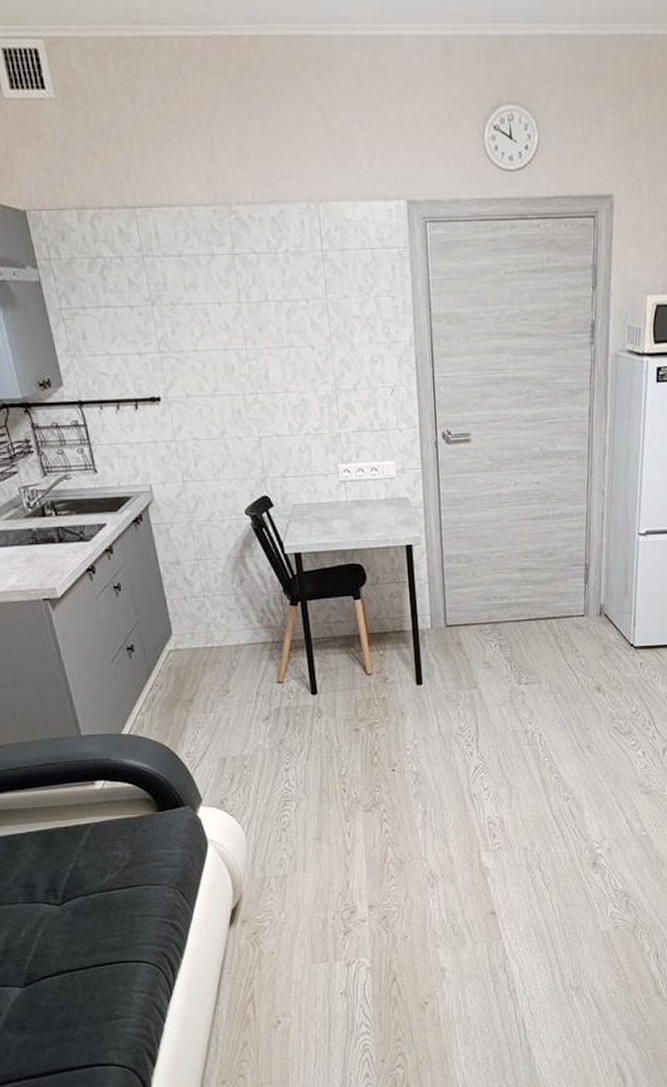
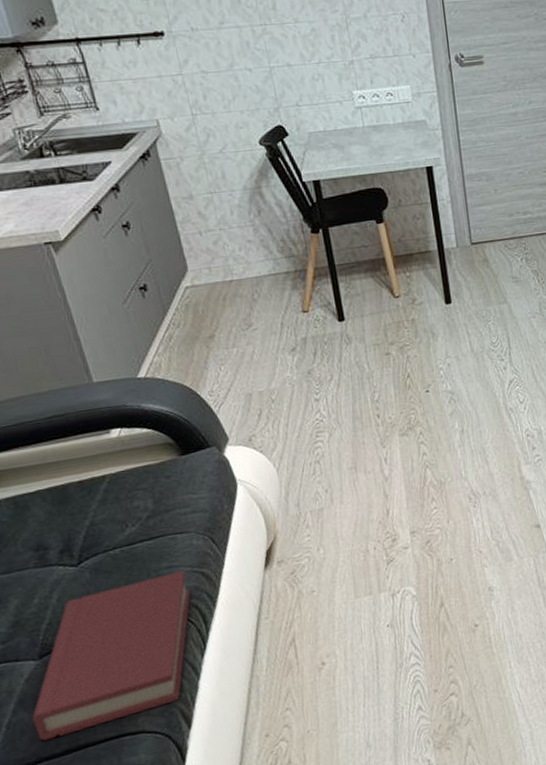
hardback book: none [16,919,161,1061] -> present [31,570,191,741]

